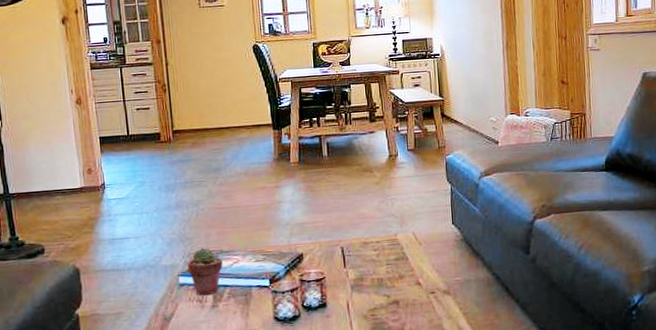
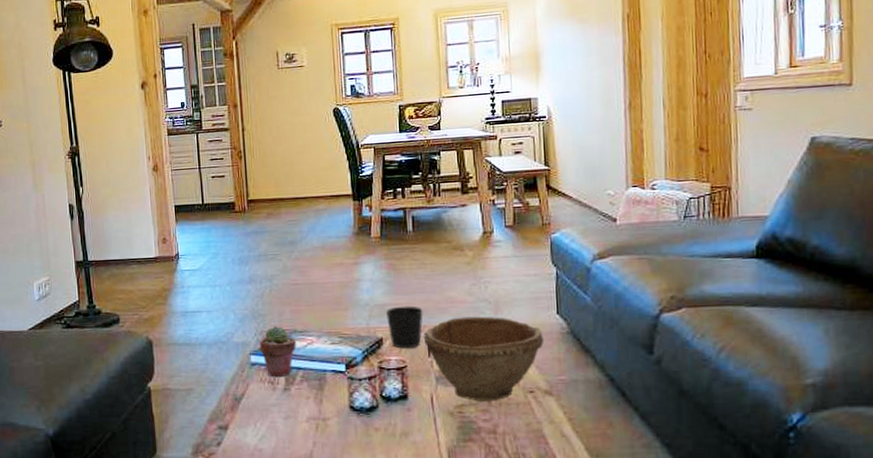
cup: none [304,223,339,262] -> present [385,306,423,349]
bowl: none [339,229,443,304] -> present [423,316,545,402]

